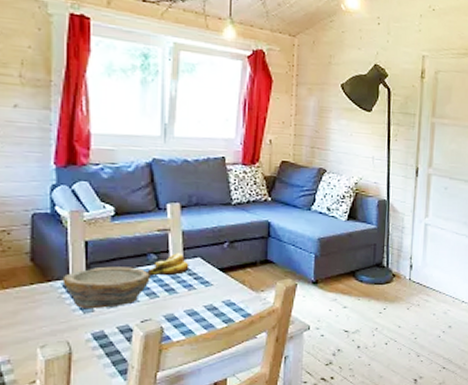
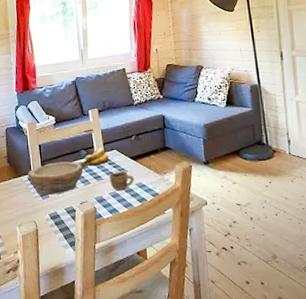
cup: none [187,285,220,308] -> present [109,172,134,191]

